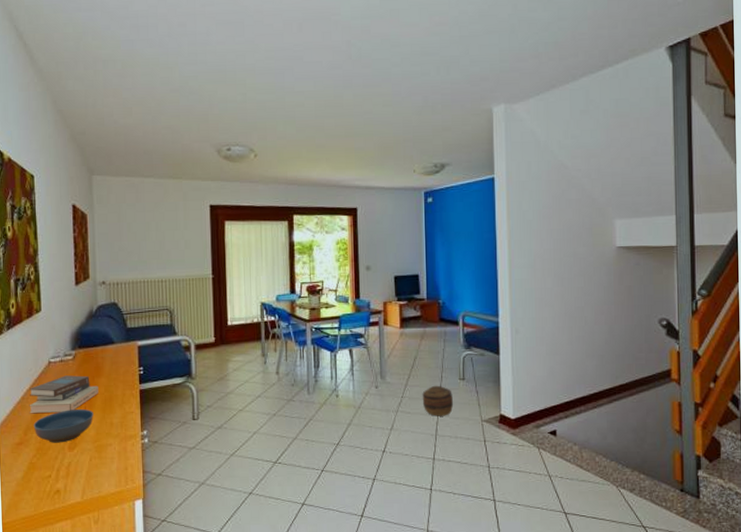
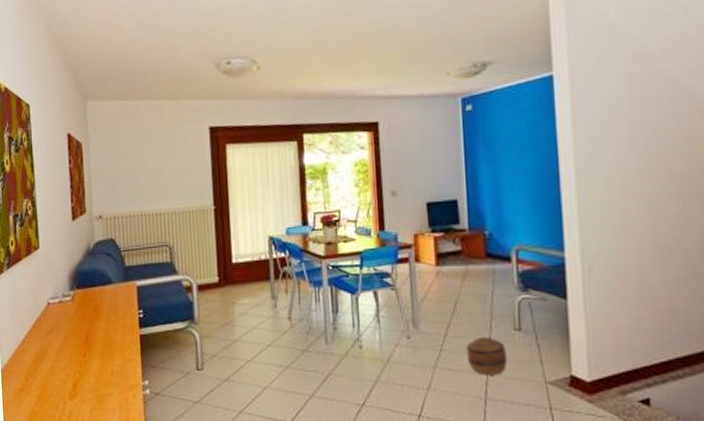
books: present [29,375,99,414] -> none [29,318,98,359]
bowl: present [33,409,94,443] -> none [34,355,93,391]

